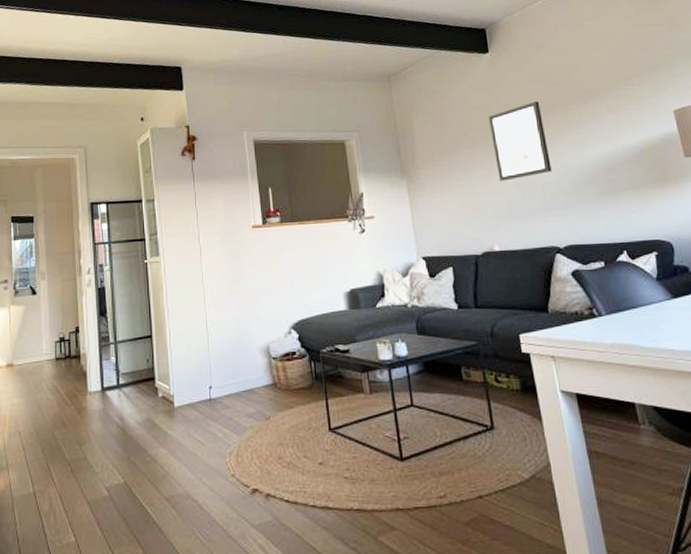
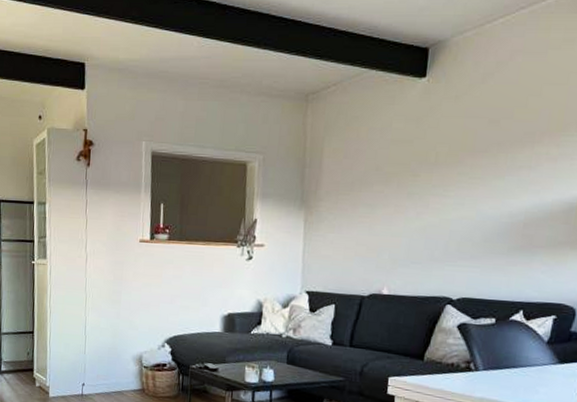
wall art: present [488,101,552,181] -> none [404,139,471,224]

